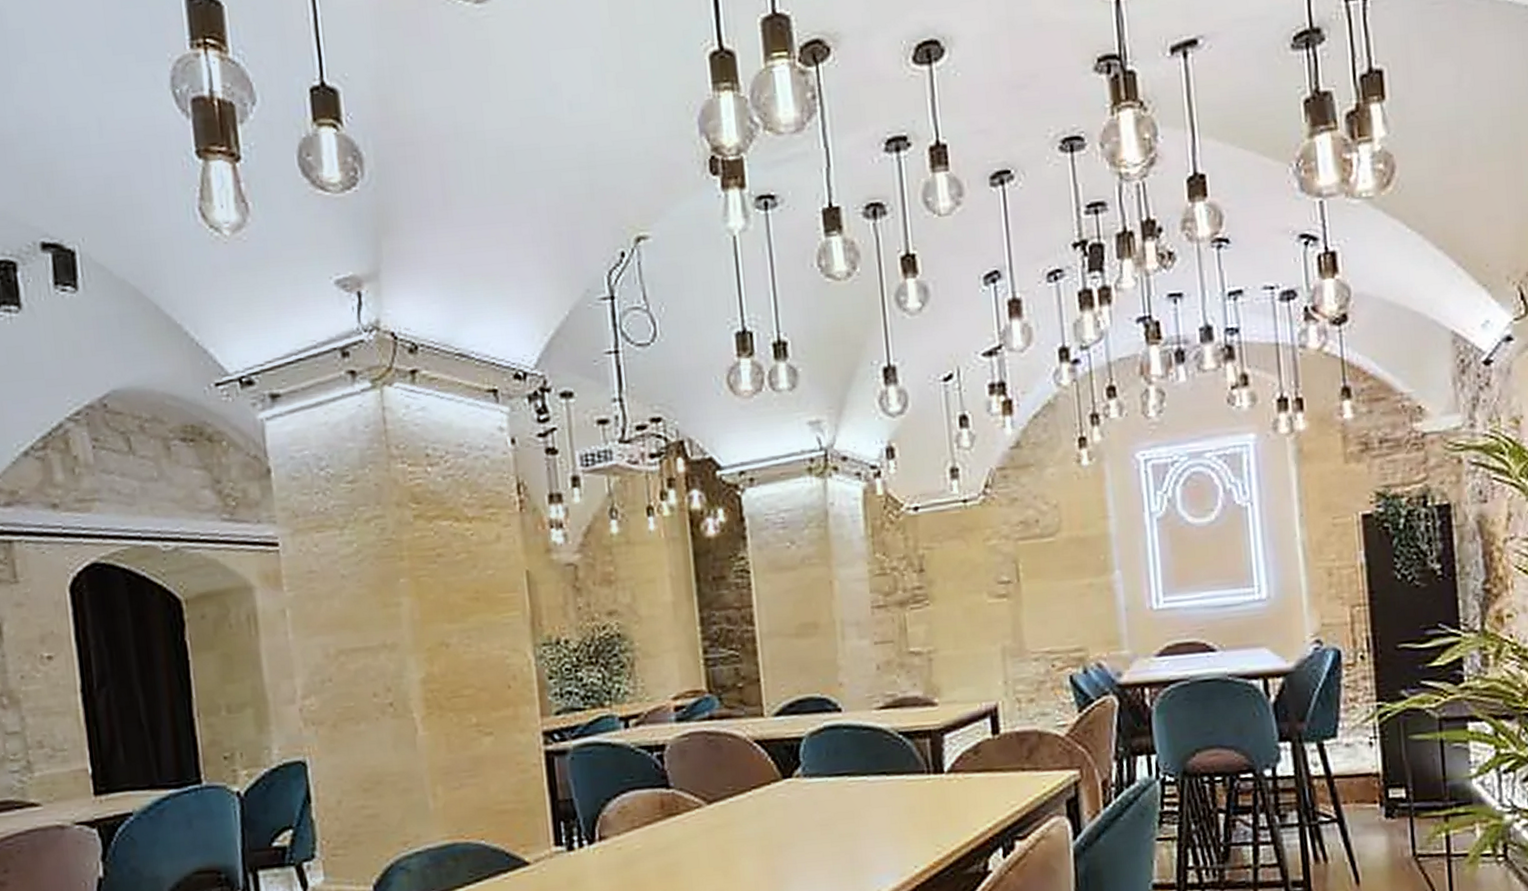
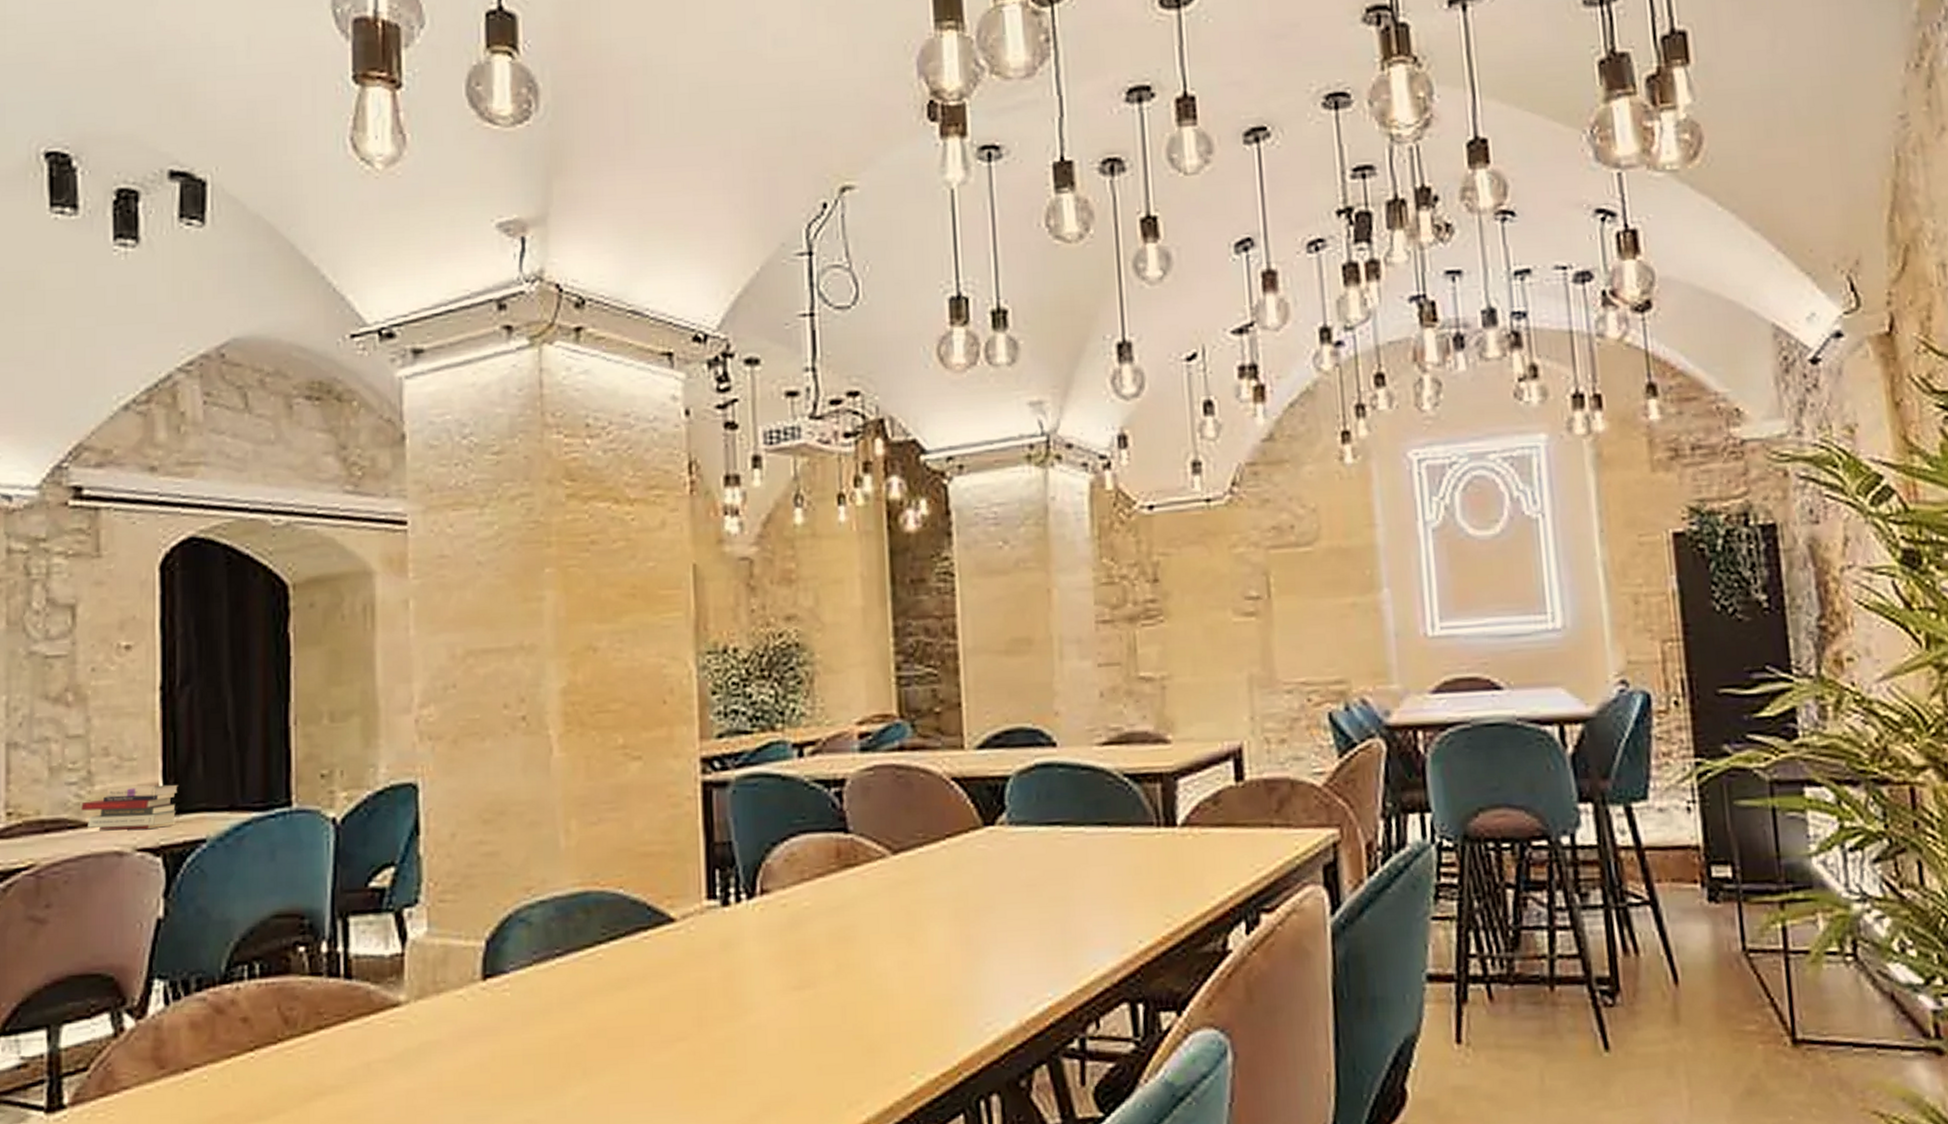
books: none [25,769,106,809] -> present [81,784,178,831]

